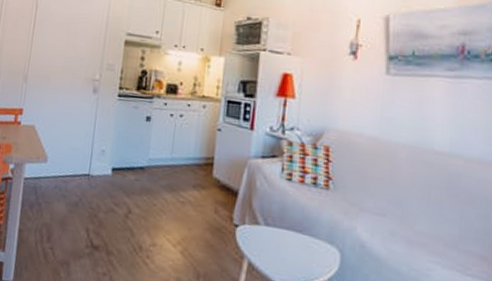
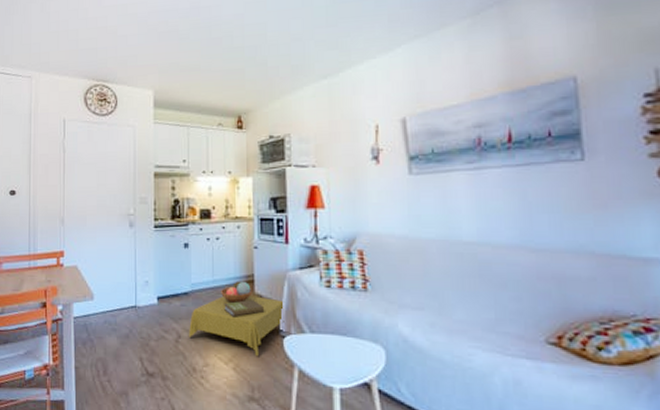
side table: none [138,161,243,243] -> present [188,281,286,357]

